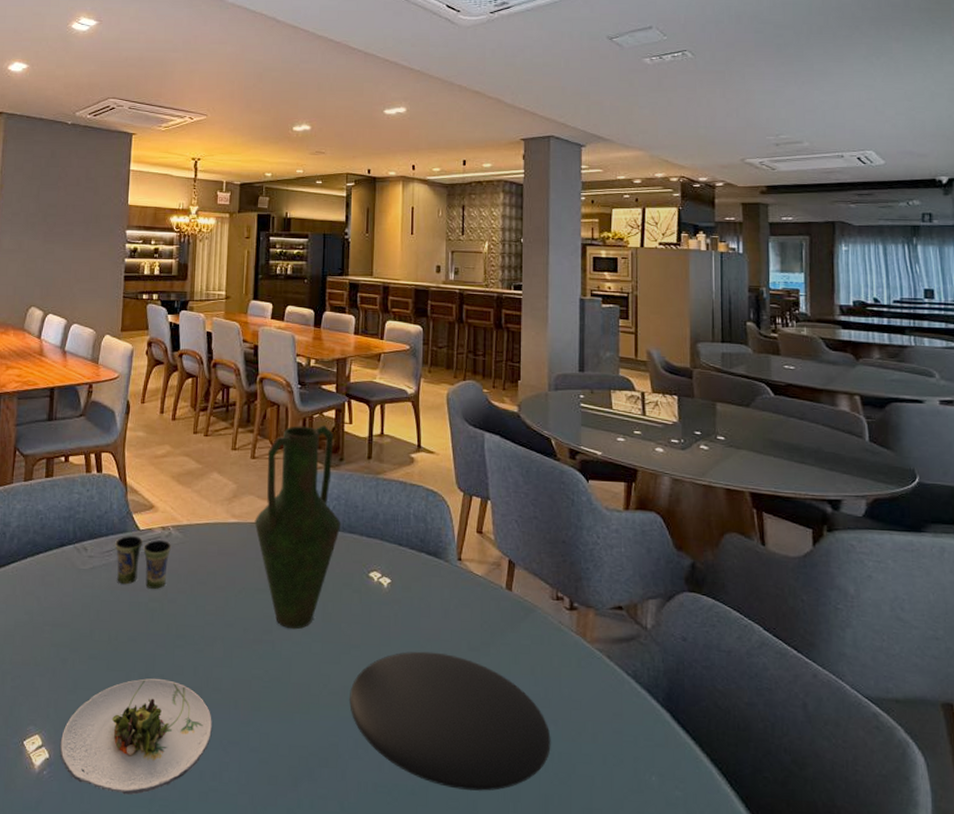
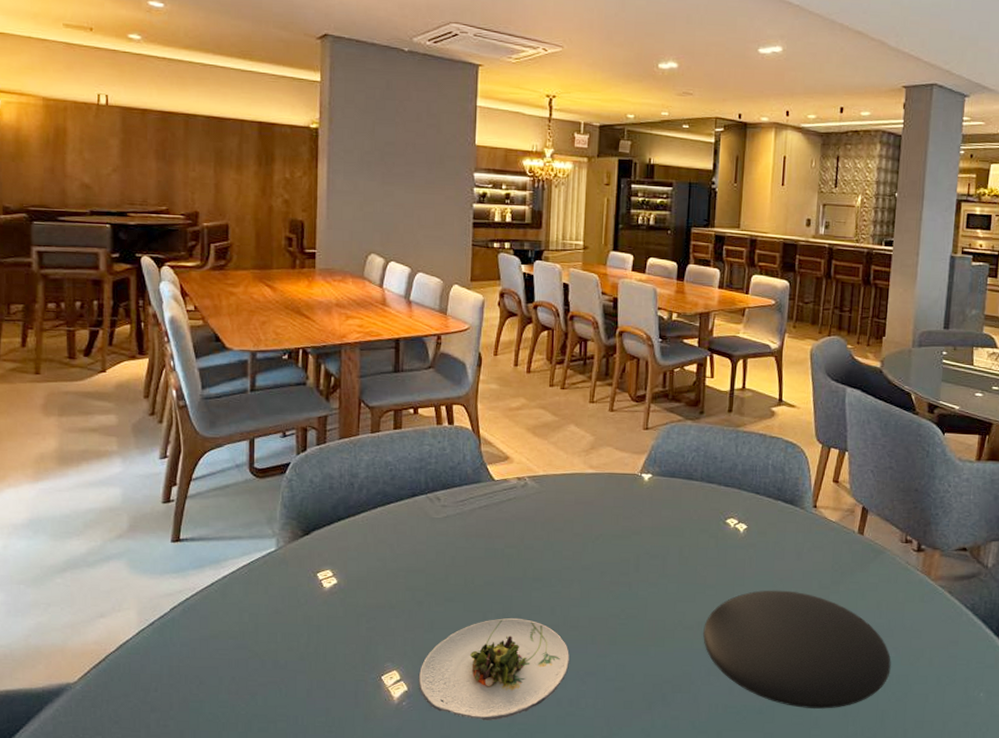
cup: present [115,536,172,589] -> none [469,486,528,536]
vase: present [254,425,341,630] -> none [612,379,700,572]

